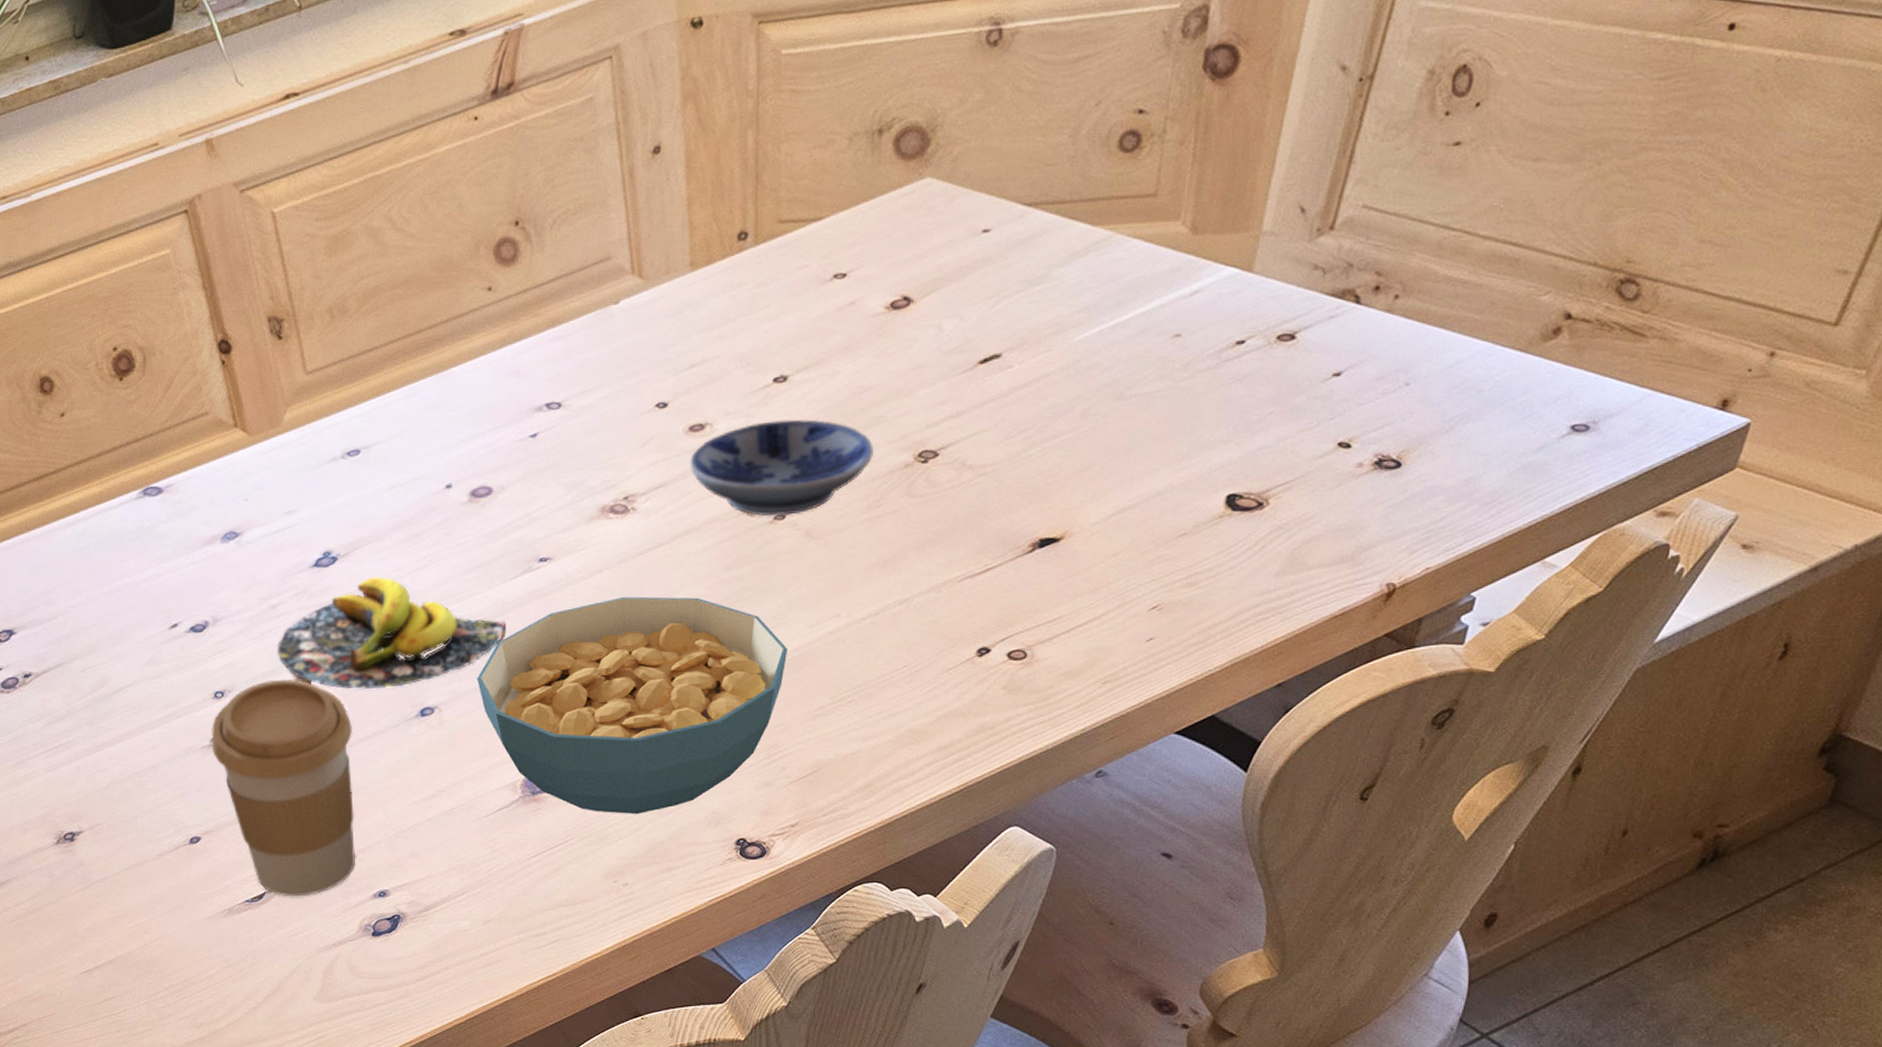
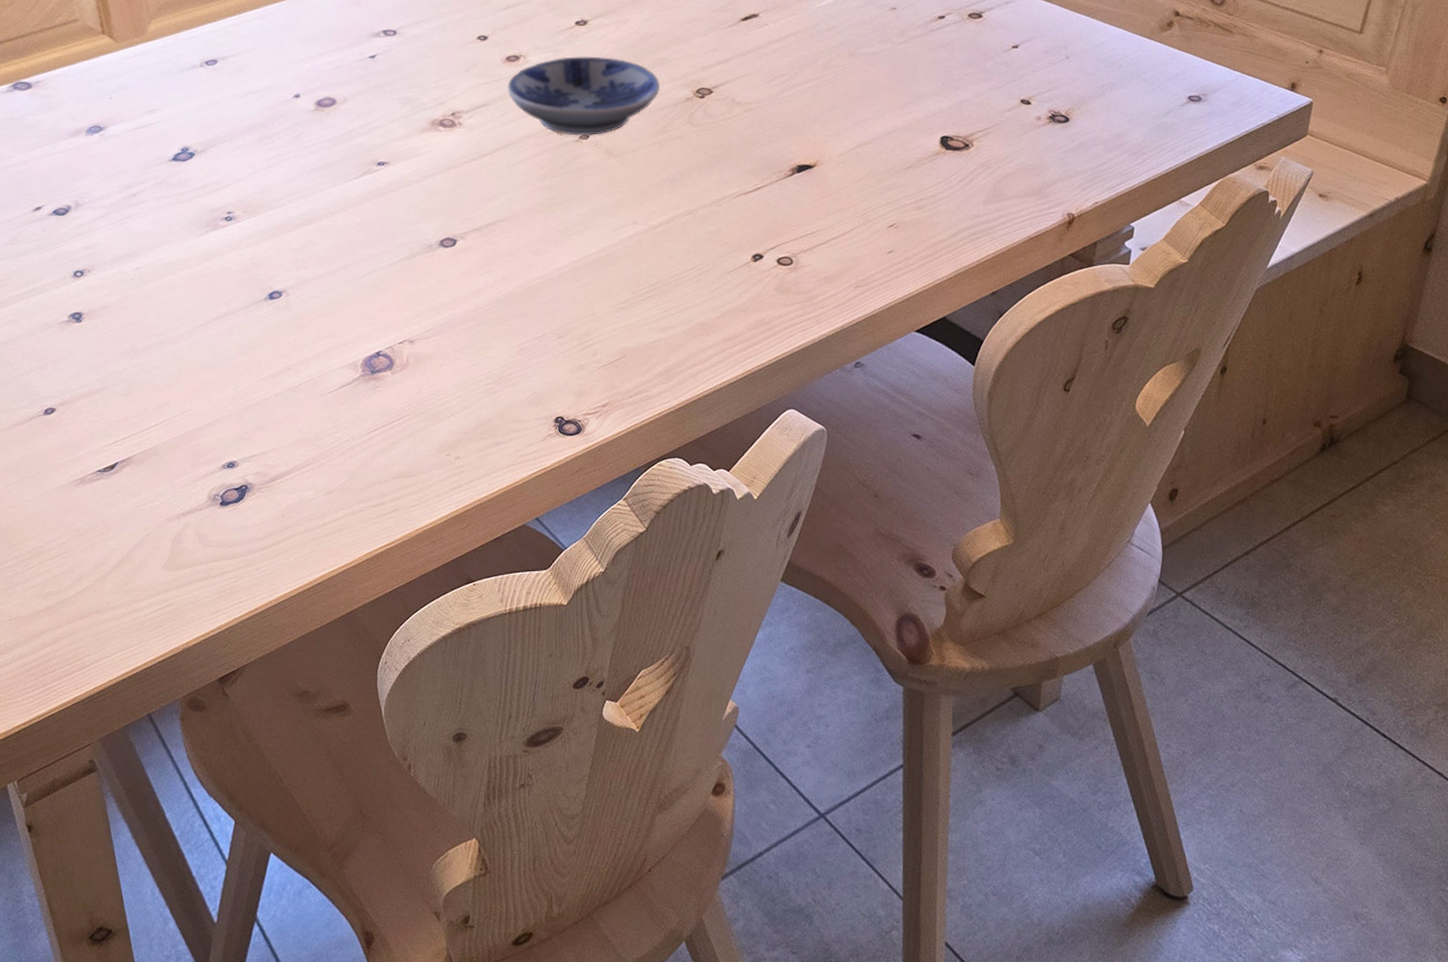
coffee cup: present [211,679,355,897] -> none [69,261,206,467]
banana: present [278,577,506,690] -> none [136,172,347,273]
cereal bowl: present [477,596,788,814] -> none [321,199,595,393]

